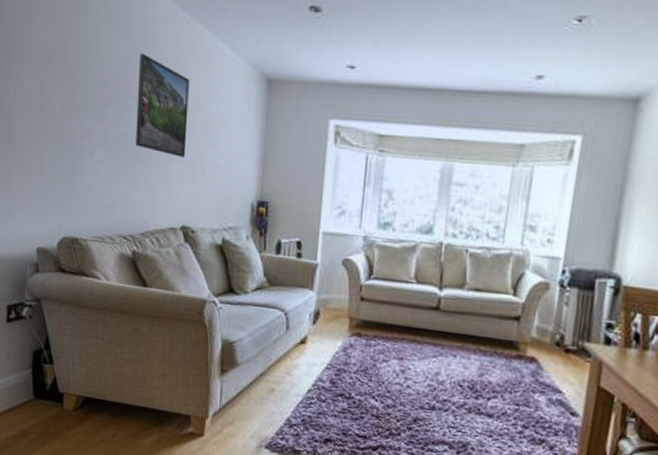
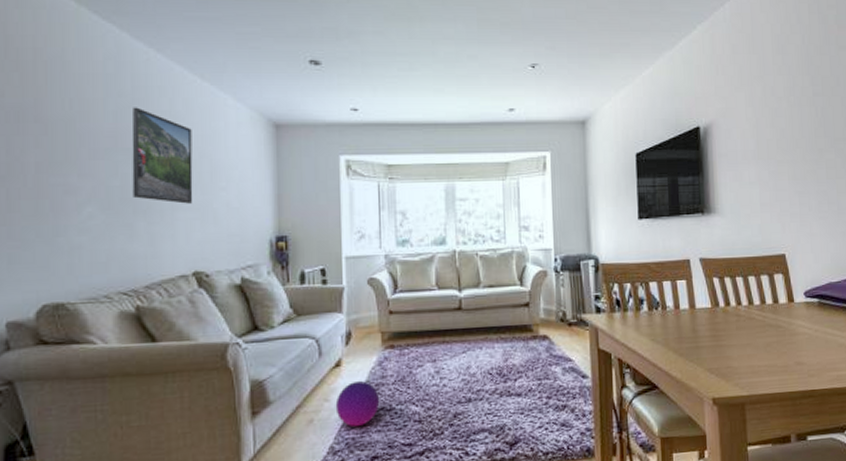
ball: none [296,362,340,407] -> present [335,381,380,426]

